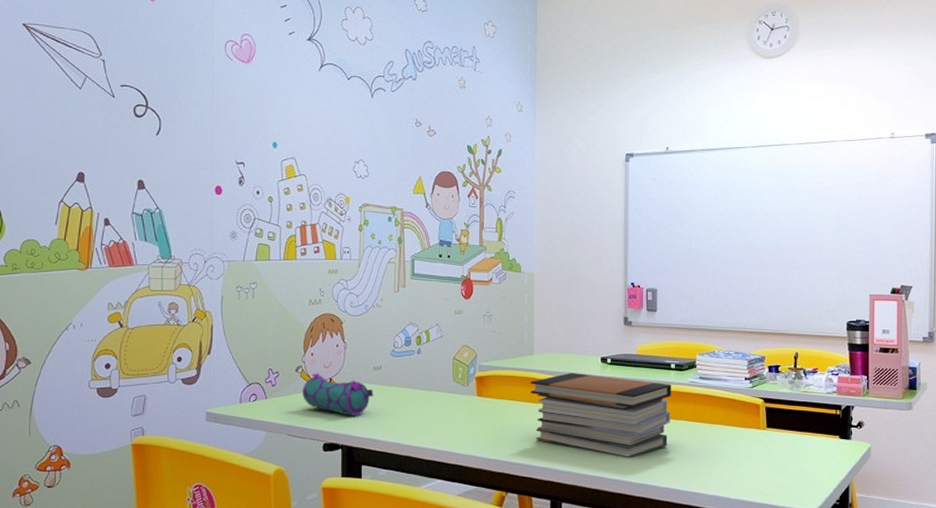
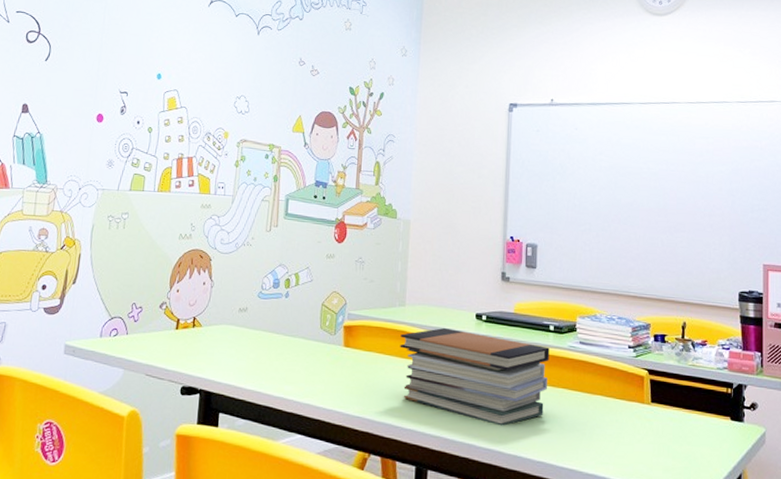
pencil case: present [303,373,374,417] -> none [164,310,237,361]

